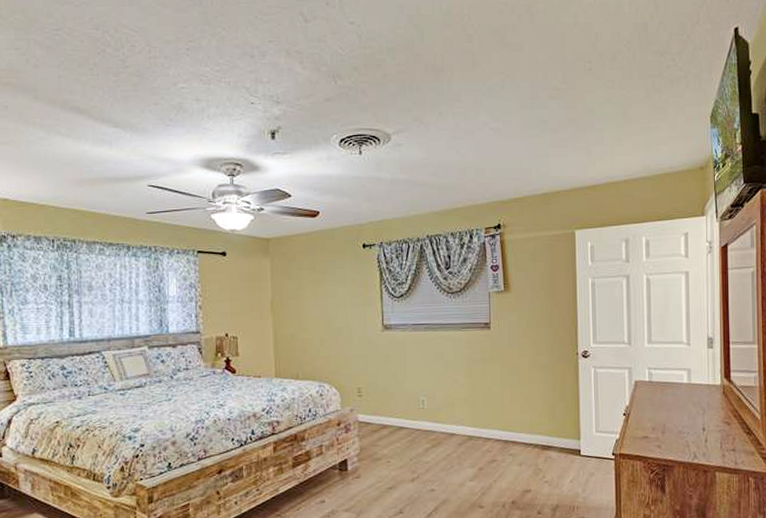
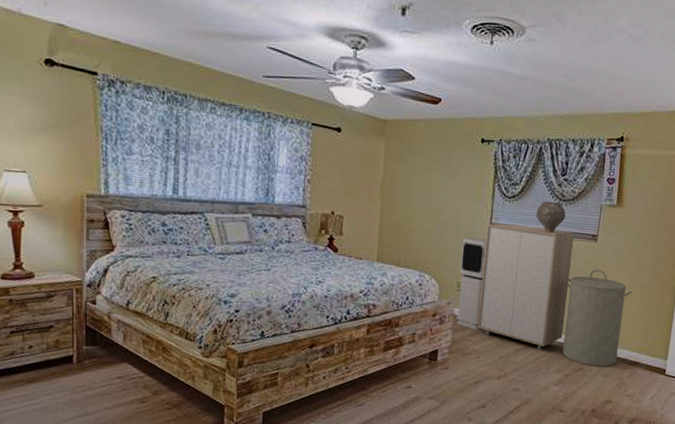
air purifier: none [358,341,387,434] -> present [456,238,487,330]
storage cabinet: none [379,322,471,445] -> present [477,223,575,349]
ceramic pot: none [426,295,455,326] -> present [536,201,566,233]
laundry hamper: none [465,356,534,456] -> present [562,268,633,367]

